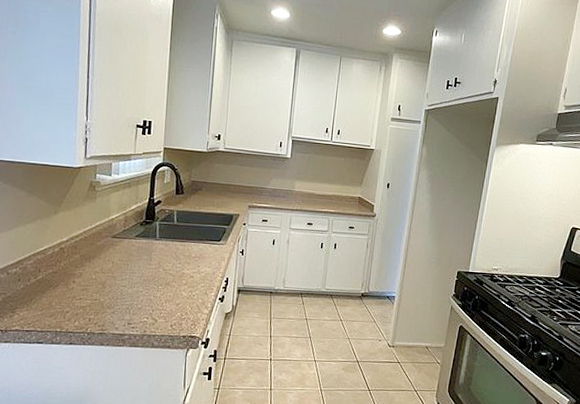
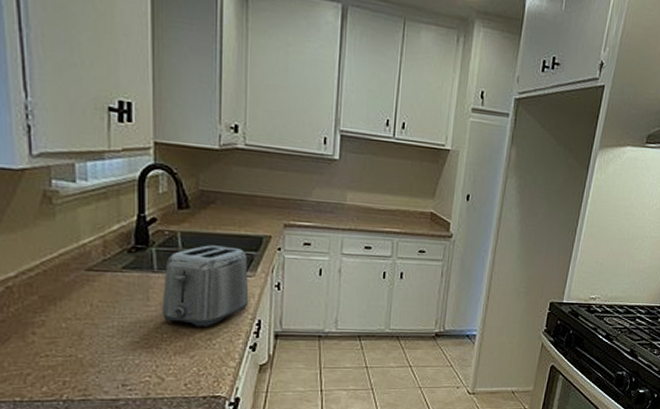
toaster: none [159,220,221,282] -> present [161,245,249,328]

